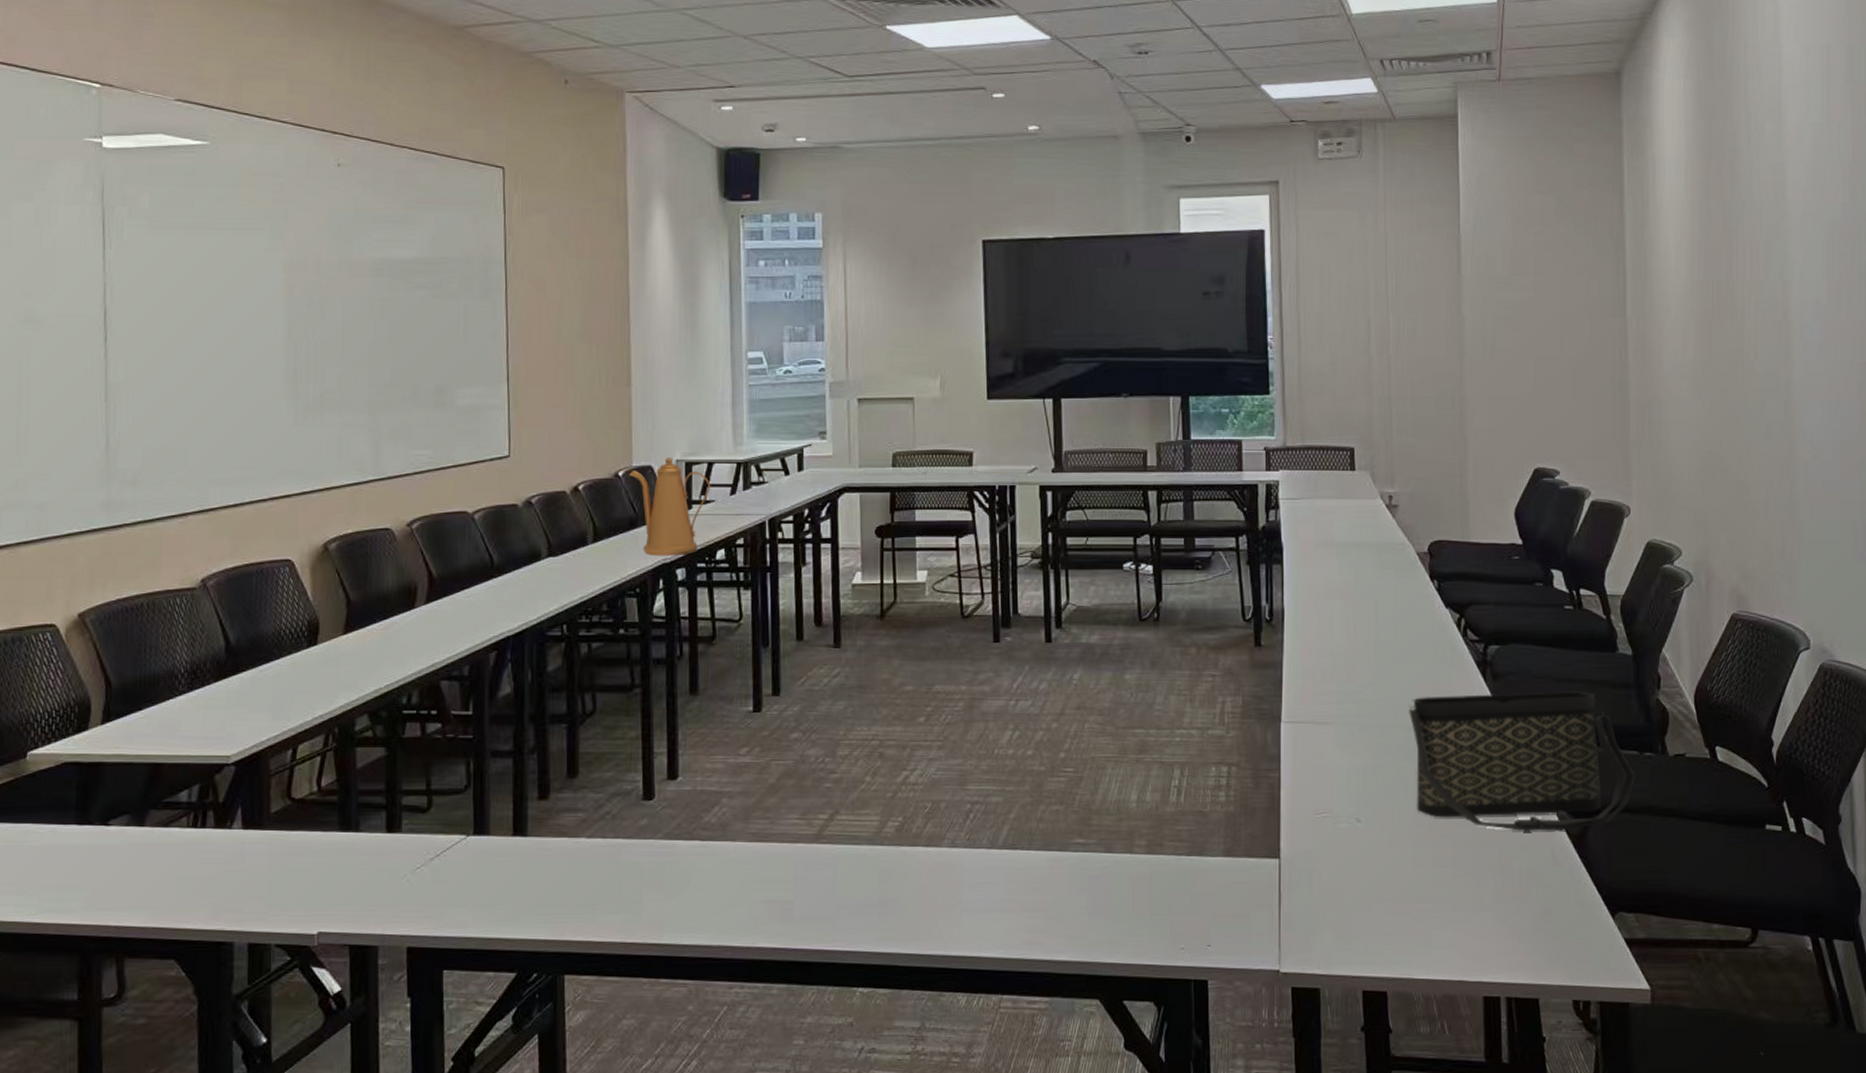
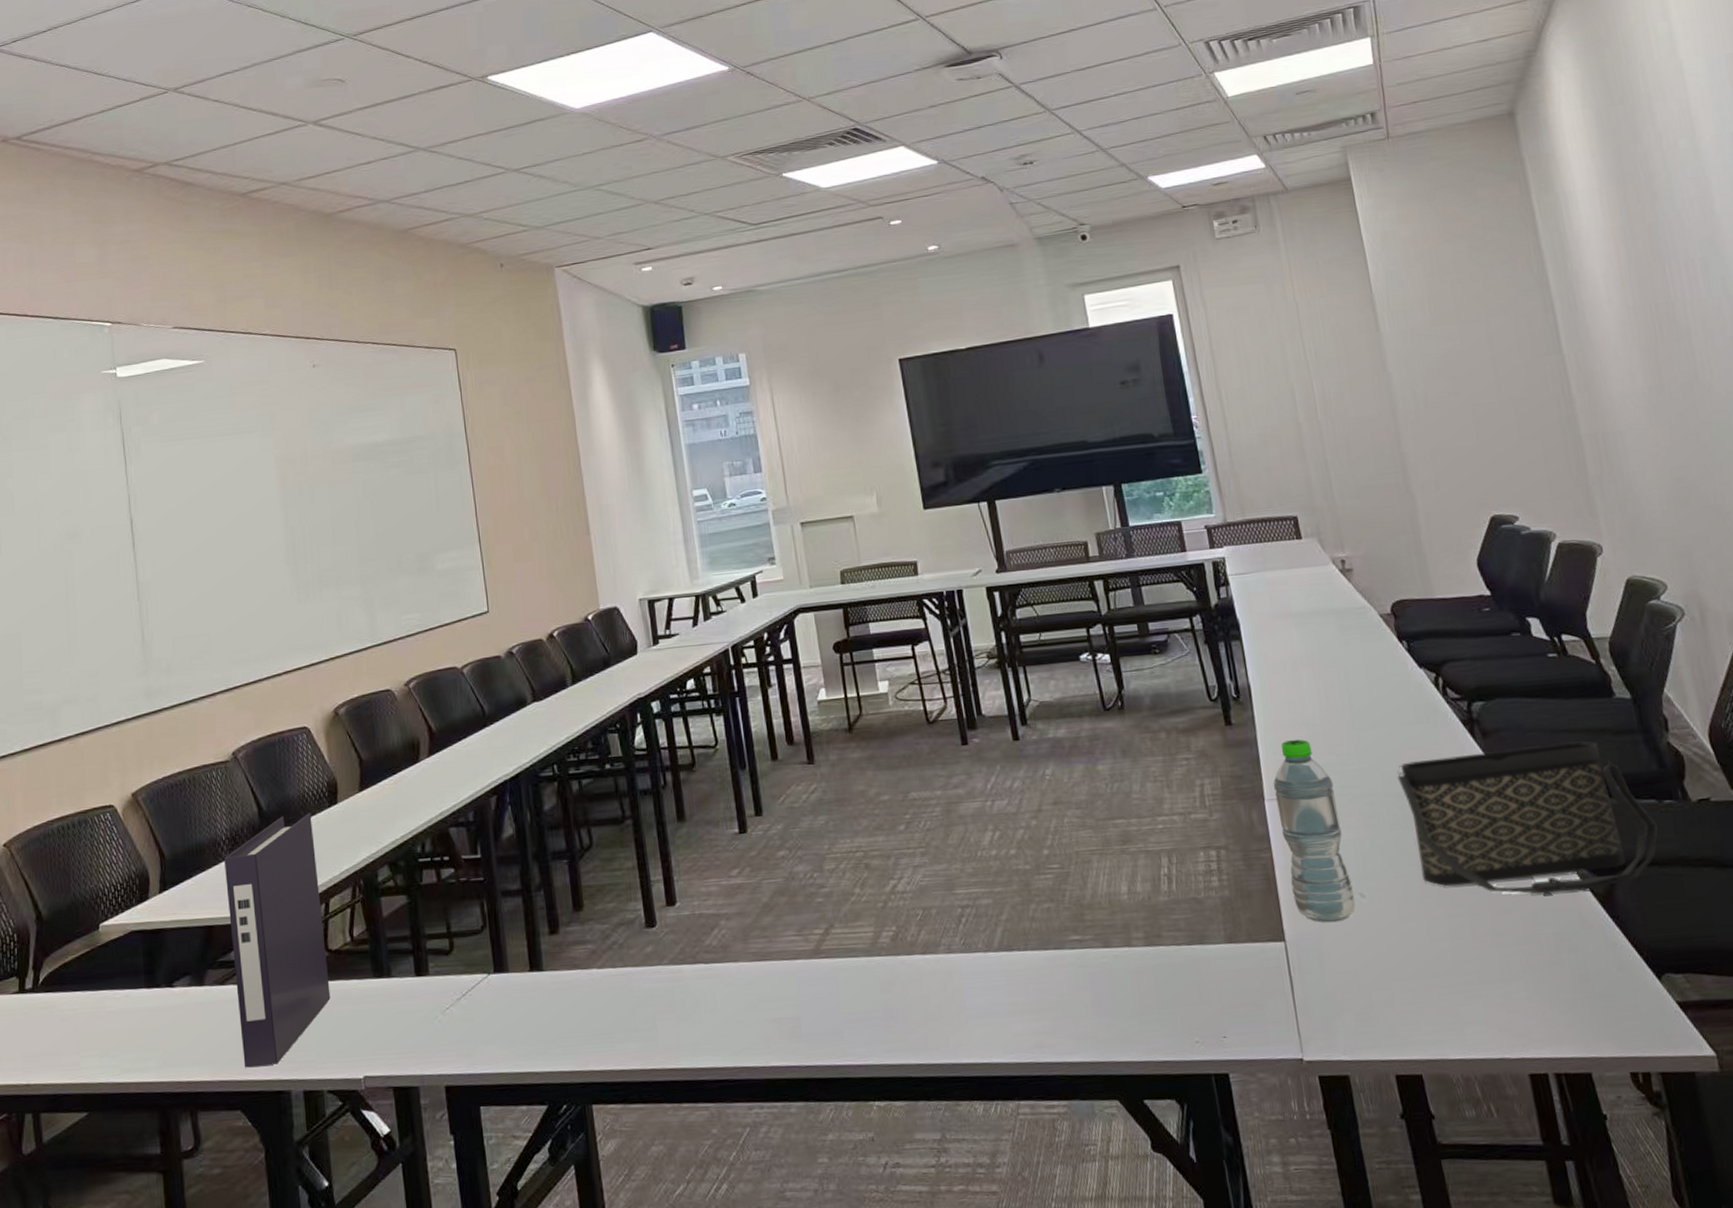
binder: none [180,651,289,916] -> present [224,812,331,1068]
coffee pot: present [629,458,711,556] -> none [598,597,674,692]
water bottle: none [1291,666,1351,844] -> present [1273,739,1356,923]

